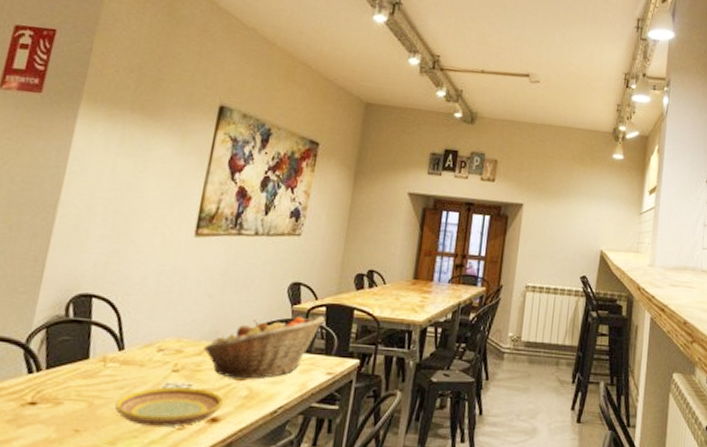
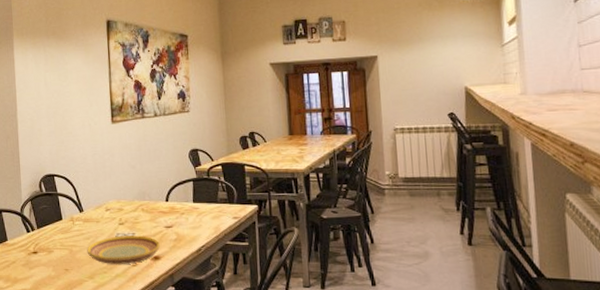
fruit basket: present [203,315,325,380] -> none [137,172,223,227]

